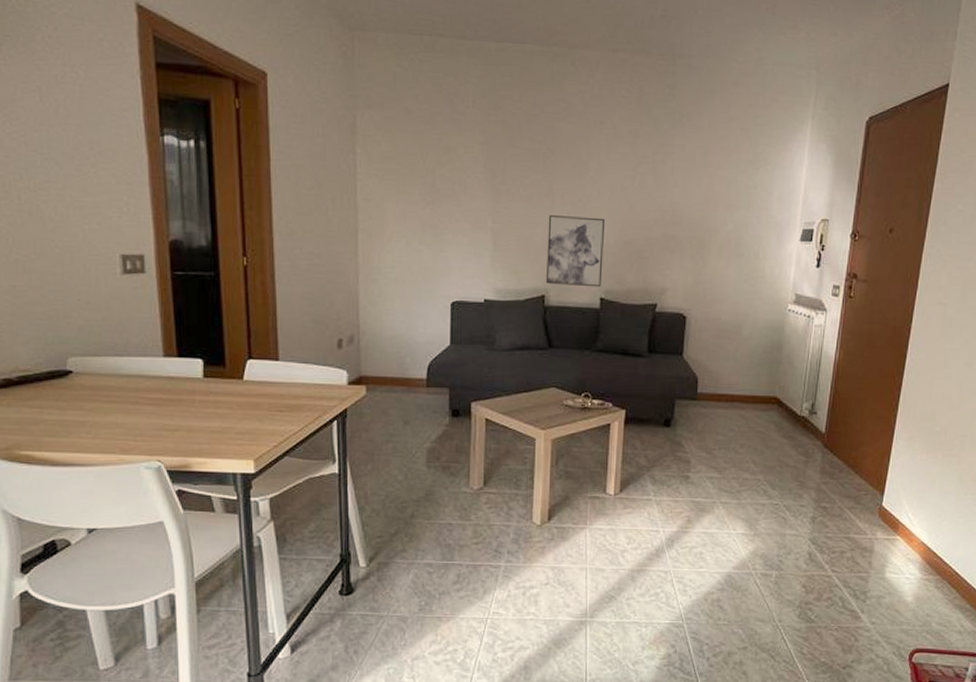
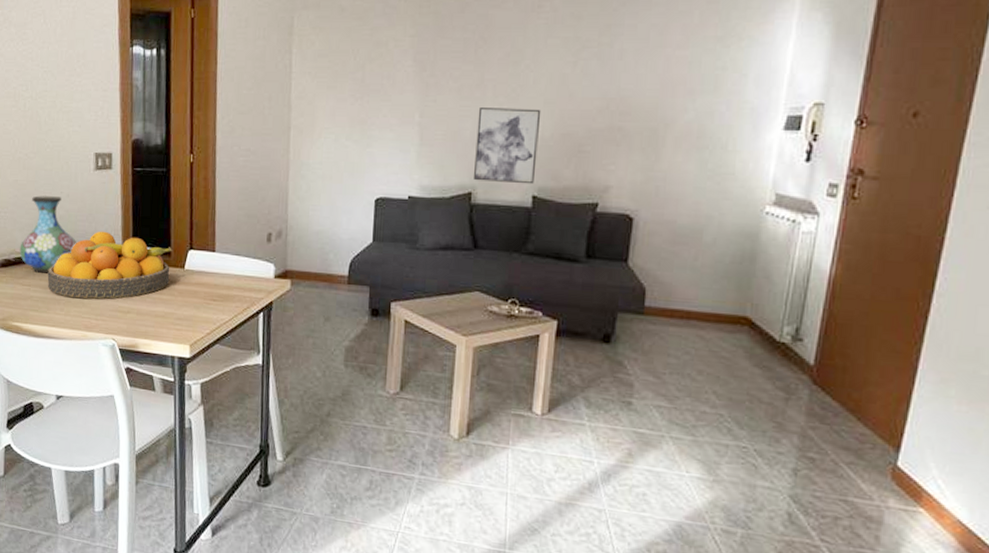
vase: none [24,303,104,393] -> present [19,195,77,273]
fruit bowl: none [65,342,227,419] -> present [47,231,172,299]

